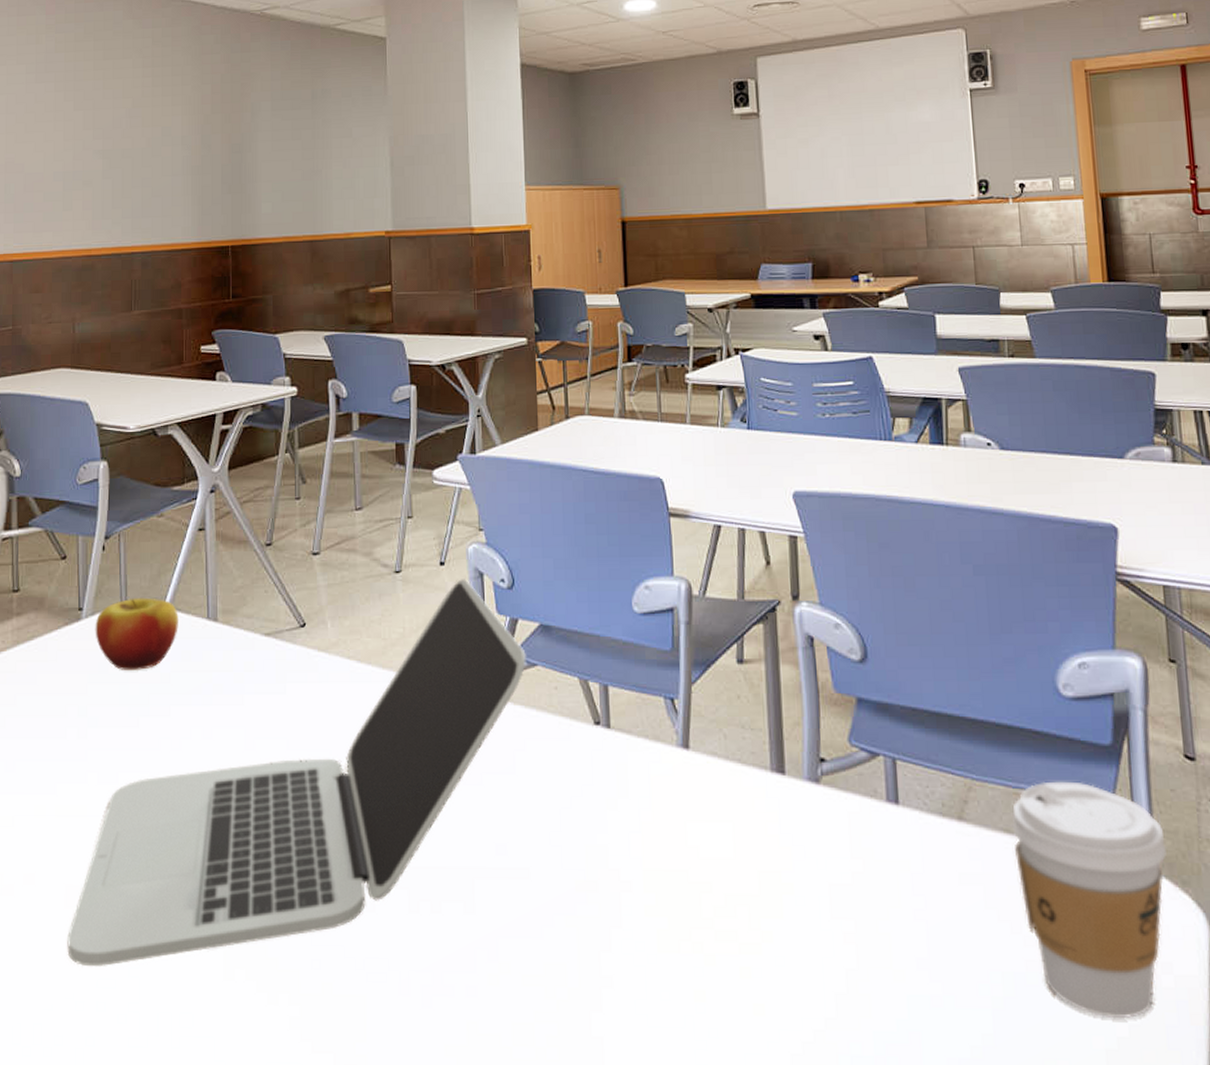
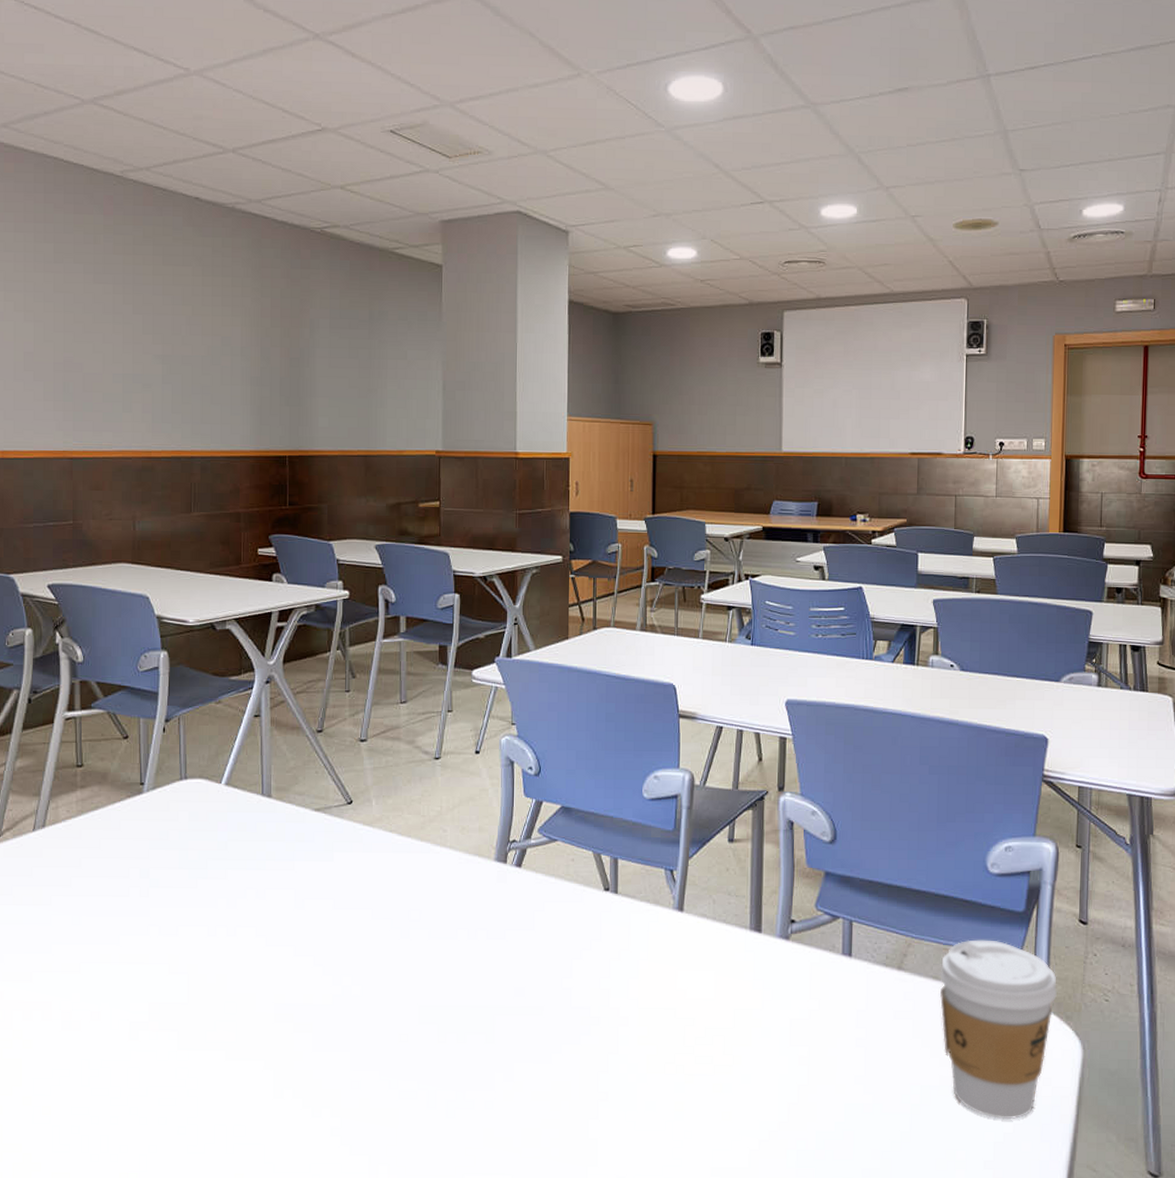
laptop: present [67,579,526,967] -> none [131,766,548,1089]
apple: present [95,597,178,670] -> none [156,775,235,838]

